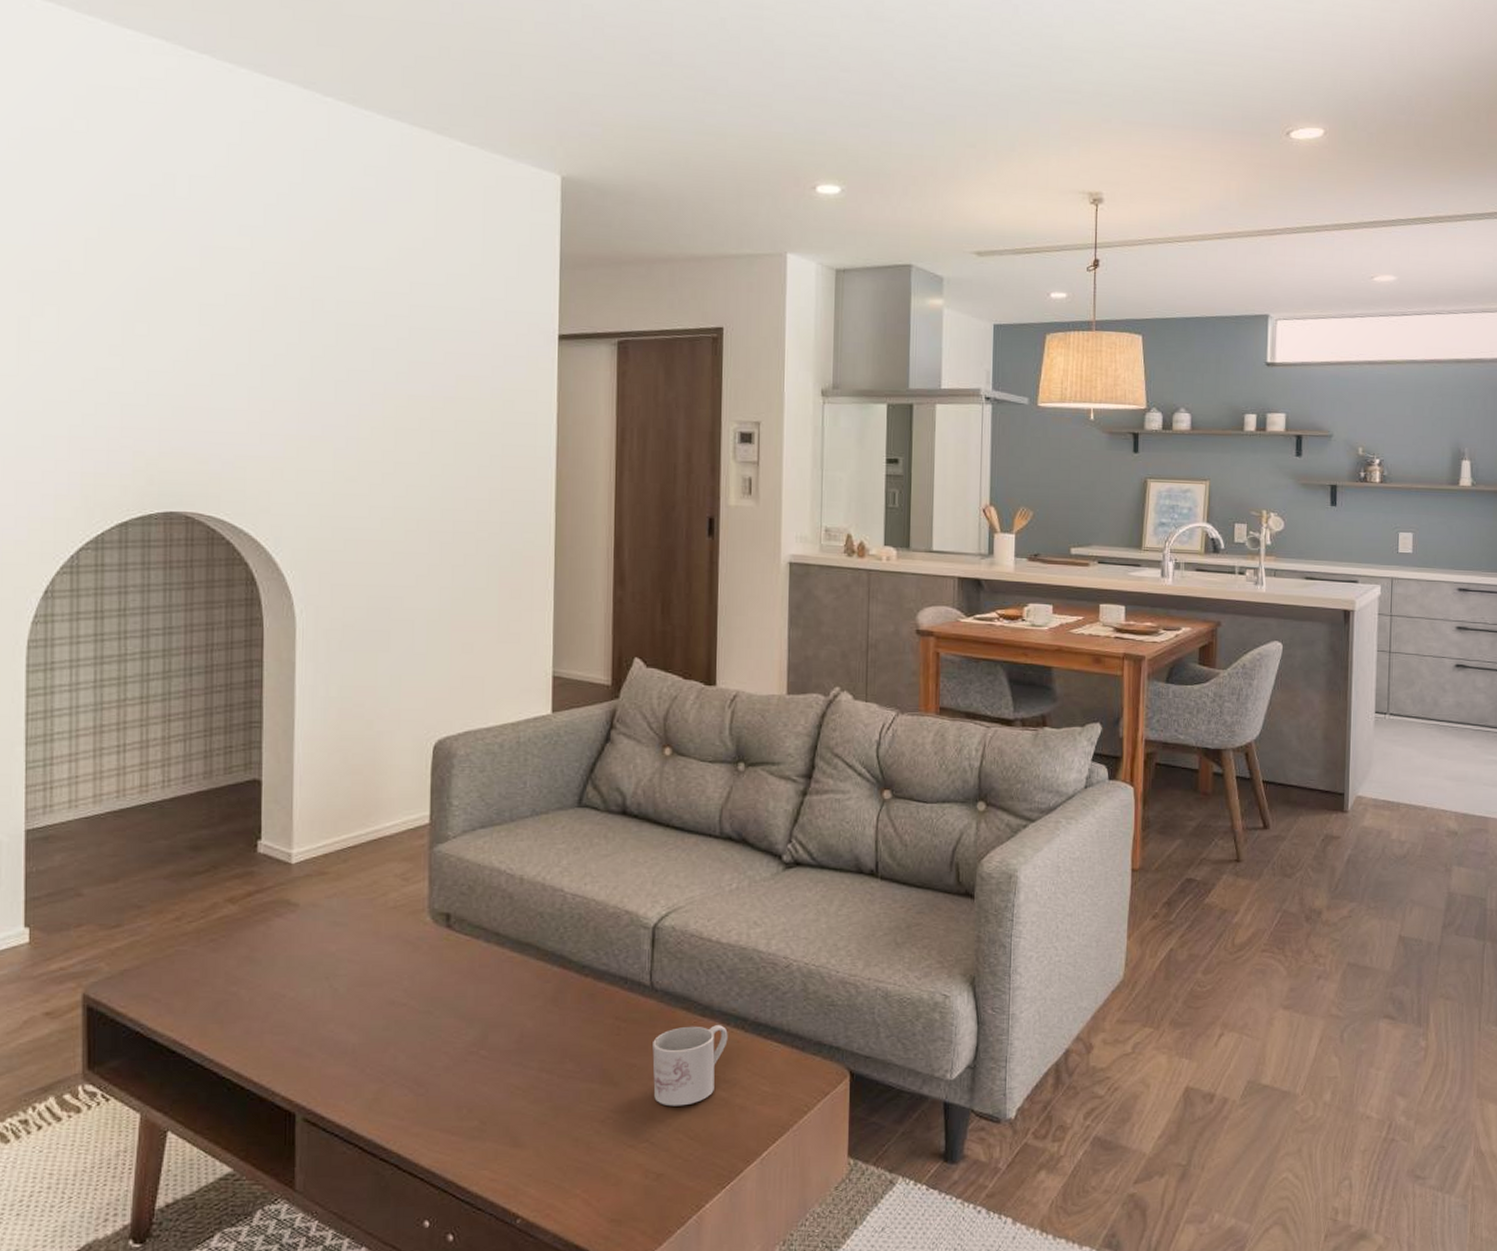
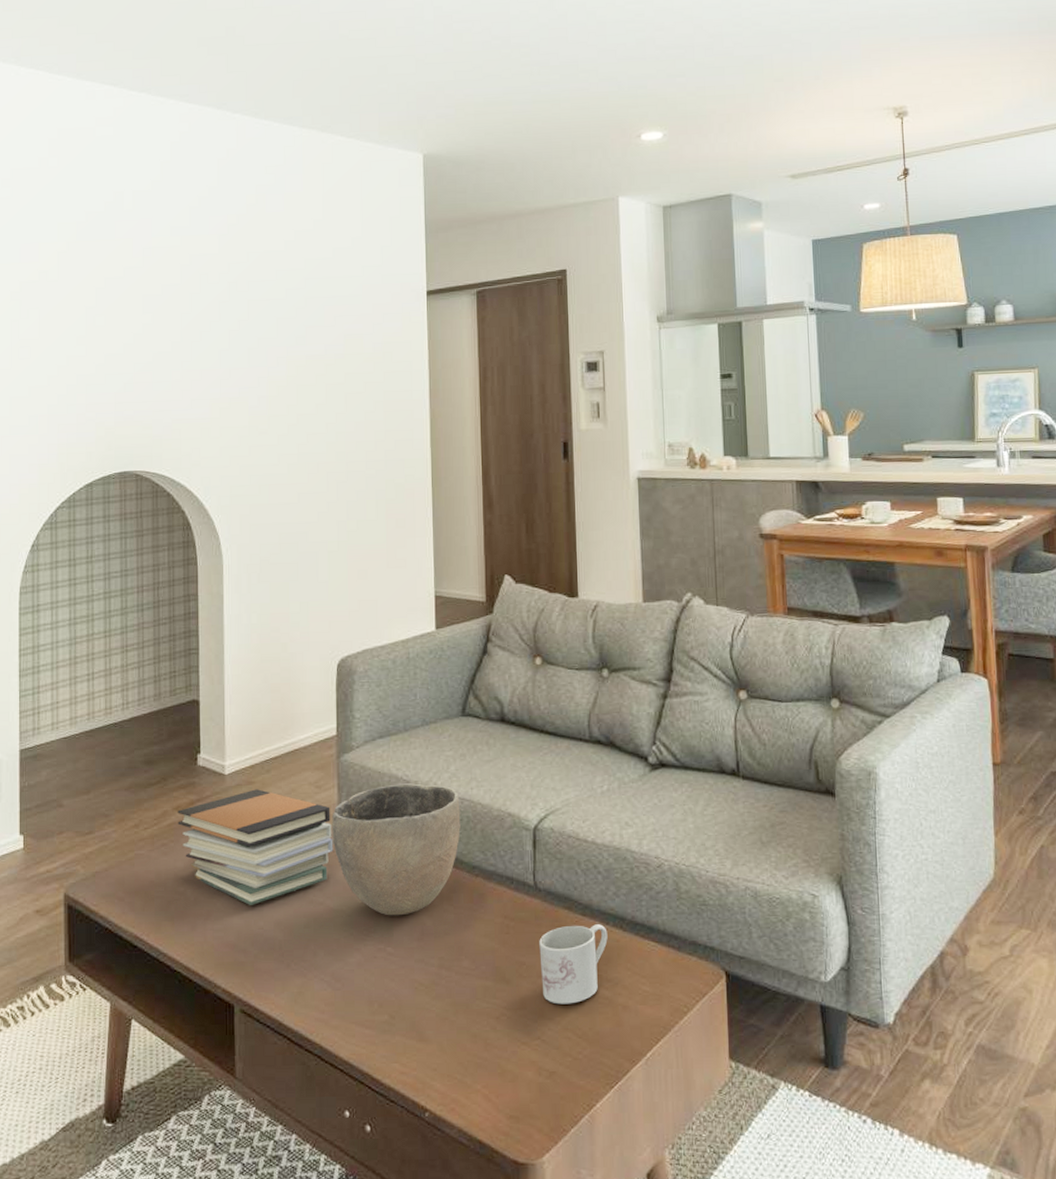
book stack: none [230,880,421,1006] -> present [177,789,333,905]
bowl: none [420,877,571,1018] -> present [332,783,461,916]

